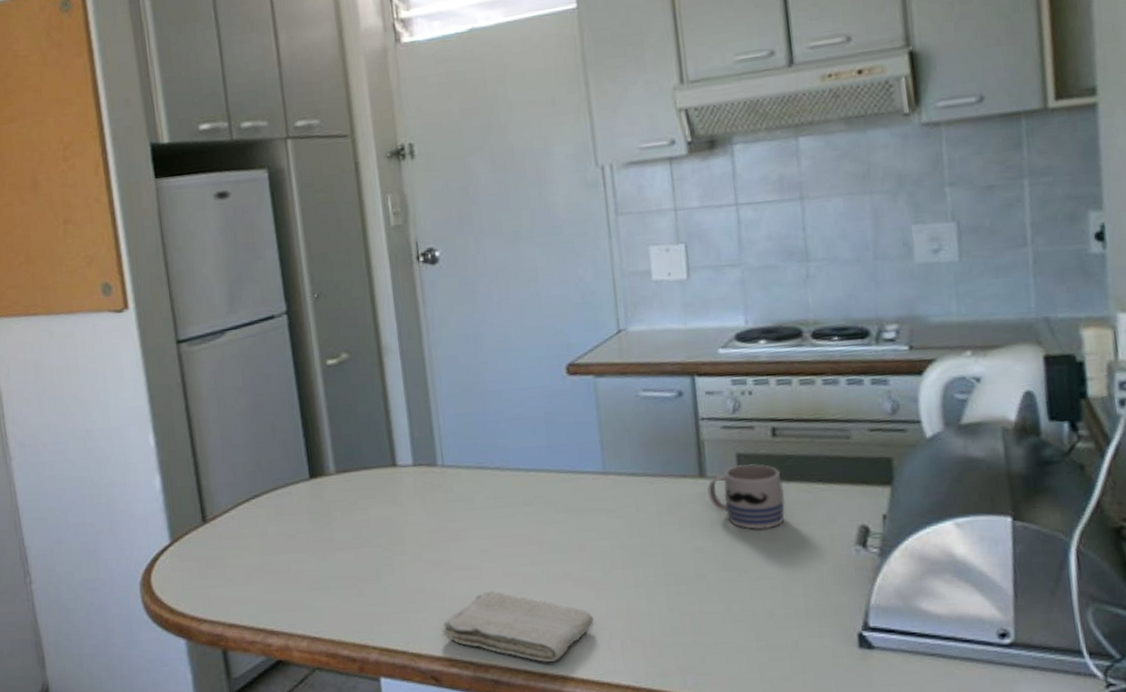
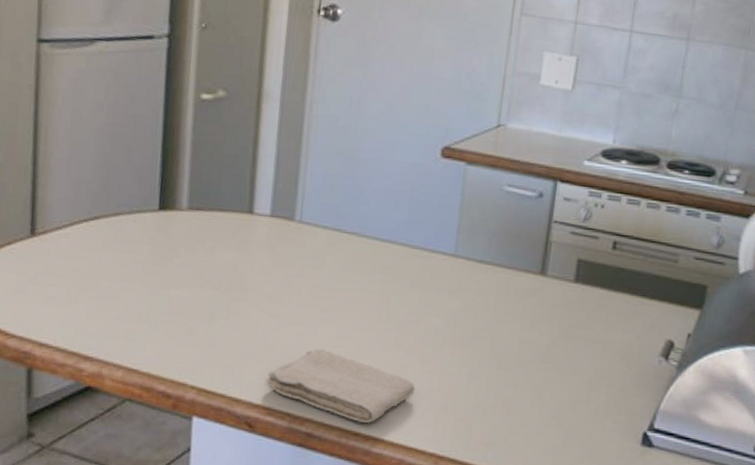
mug: present [707,464,785,530] -> none [544,269,612,331]

